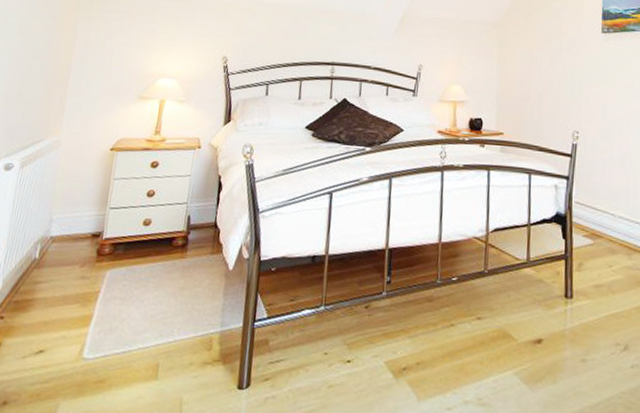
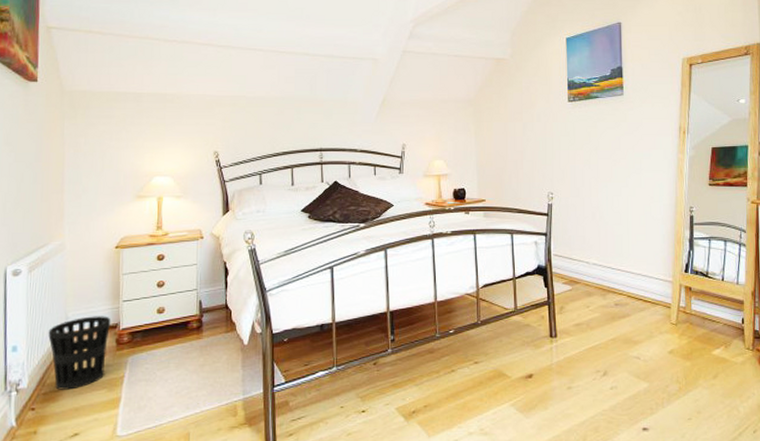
wastebasket: none [28,221,95,301] -> present [48,316,111,390]

